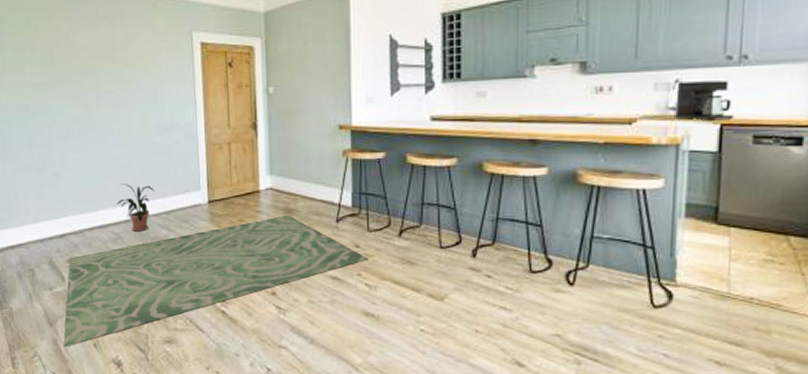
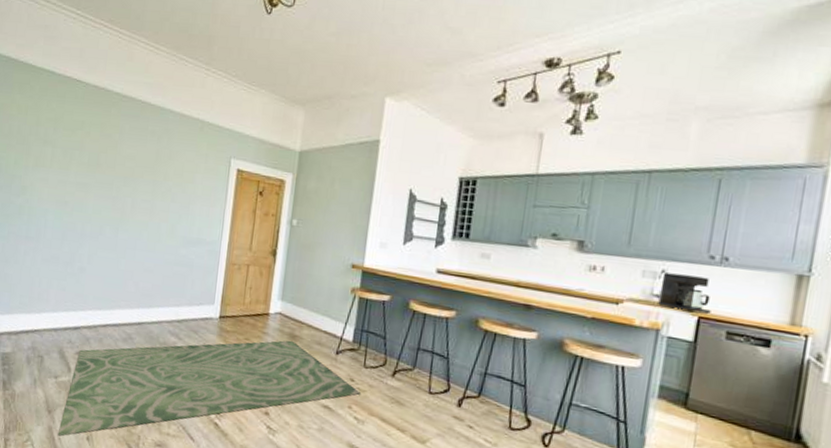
house plant: present [116,184,156,232] -> none [132,287,173,336]

